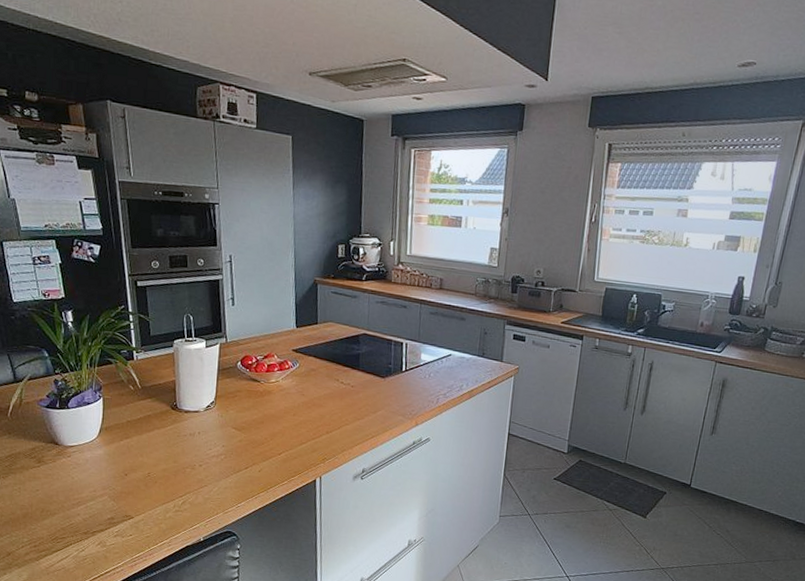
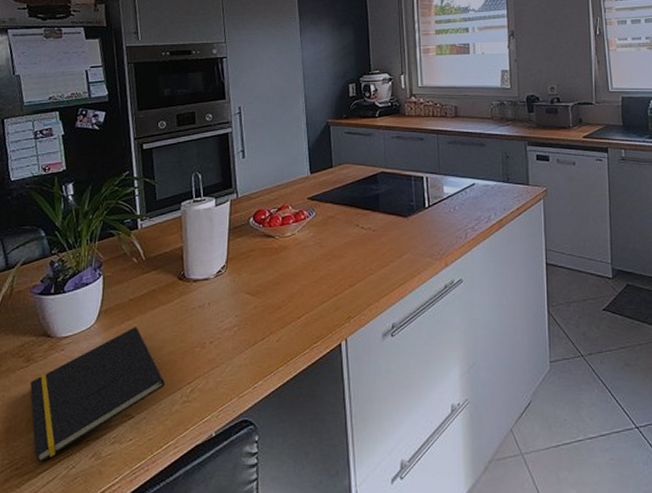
notepad: none [42,445,160,545] -> present [30,327,166,465]

